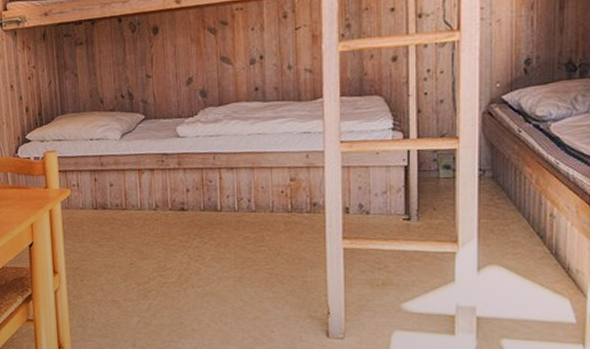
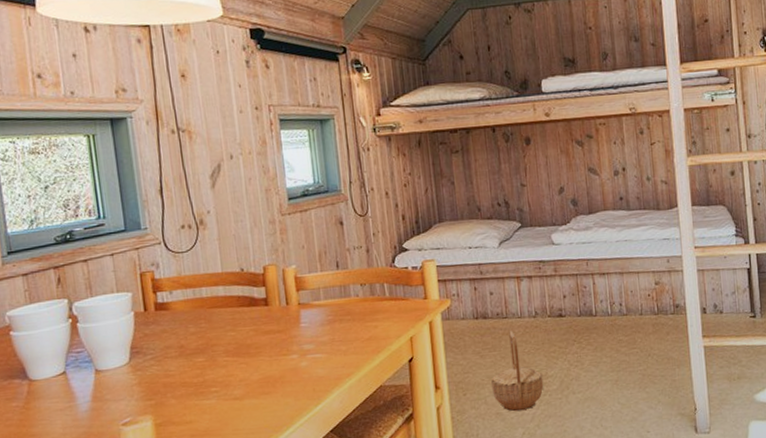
basket: none [108,222,162,299] -> present [491,331,544,411]

